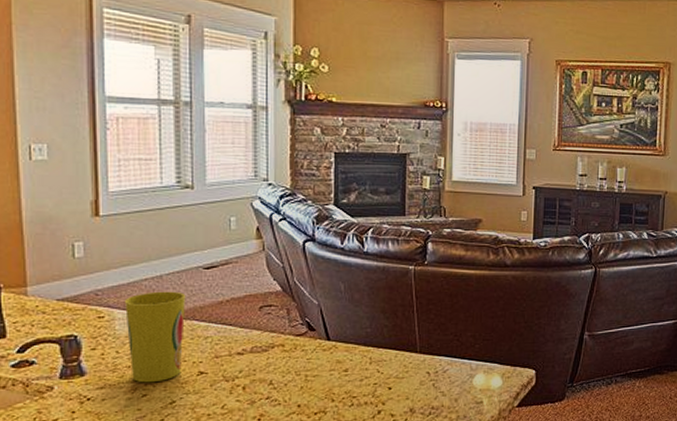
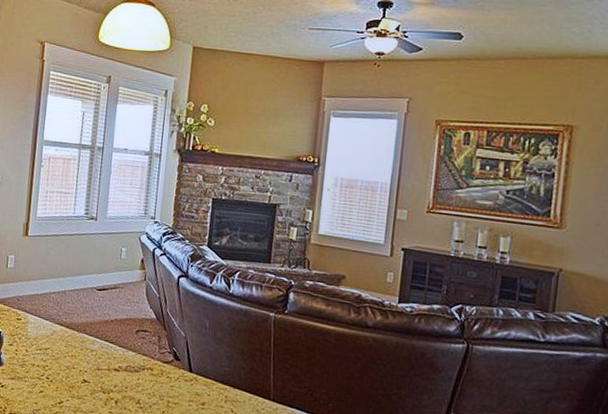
cup: present [125,291,187,383] -> none [34,304,81,383]

